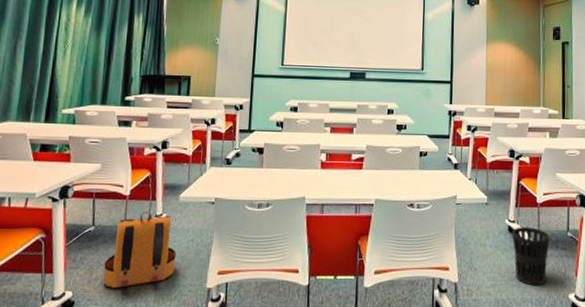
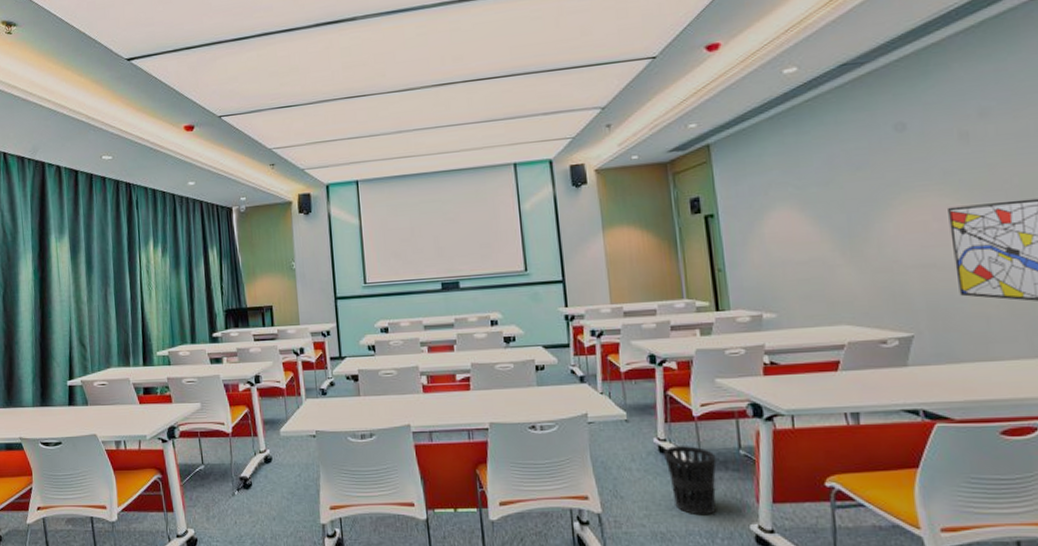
backpack: present [103,212,176,289] -> none [218,448,287,526]

